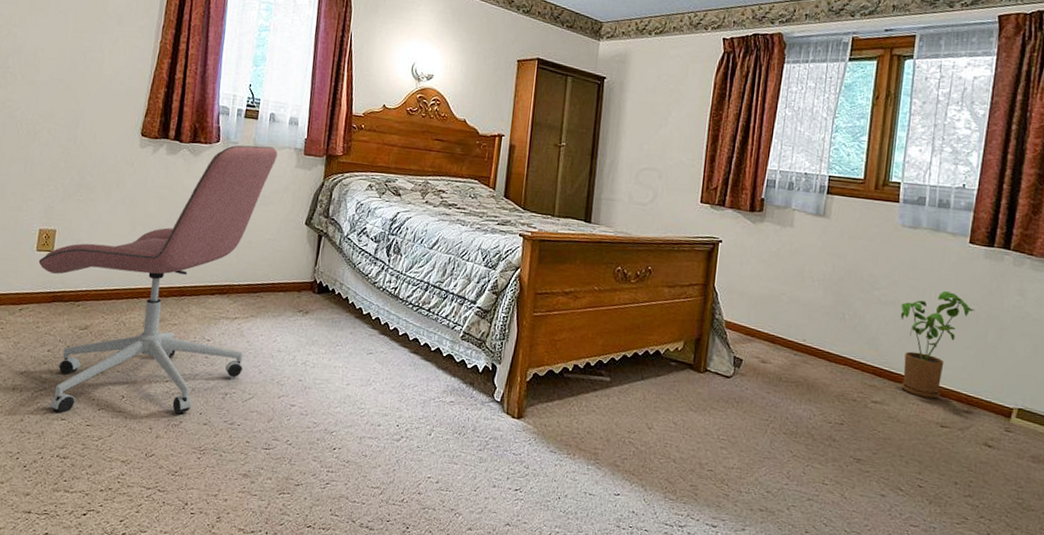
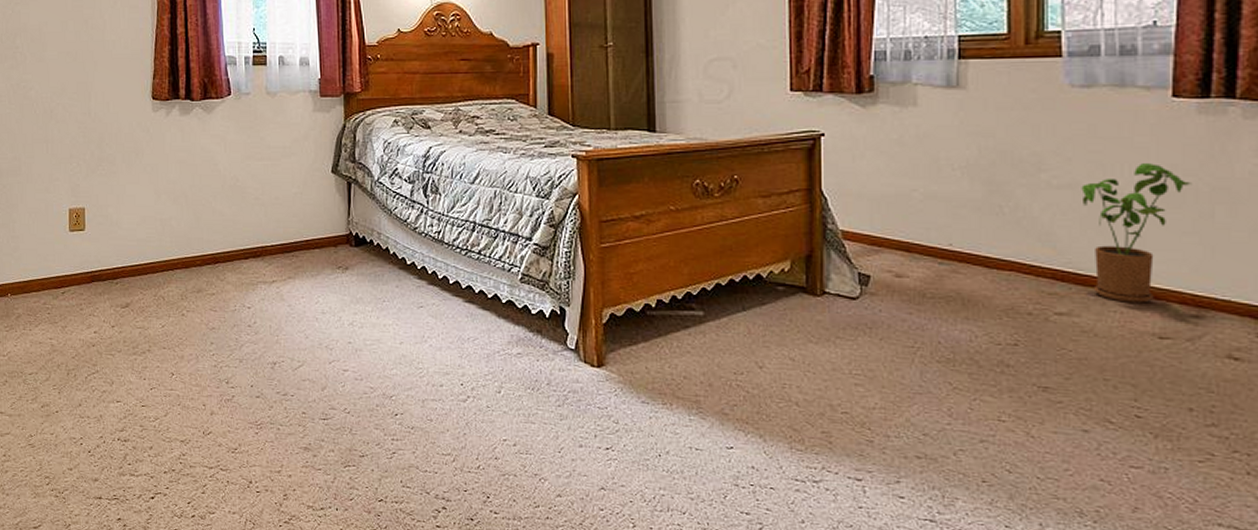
office chair: present [38,145,278,414] -> none [73,93,292,396]

